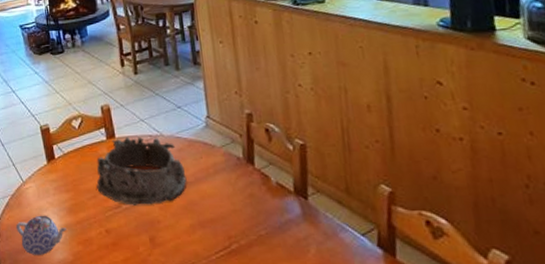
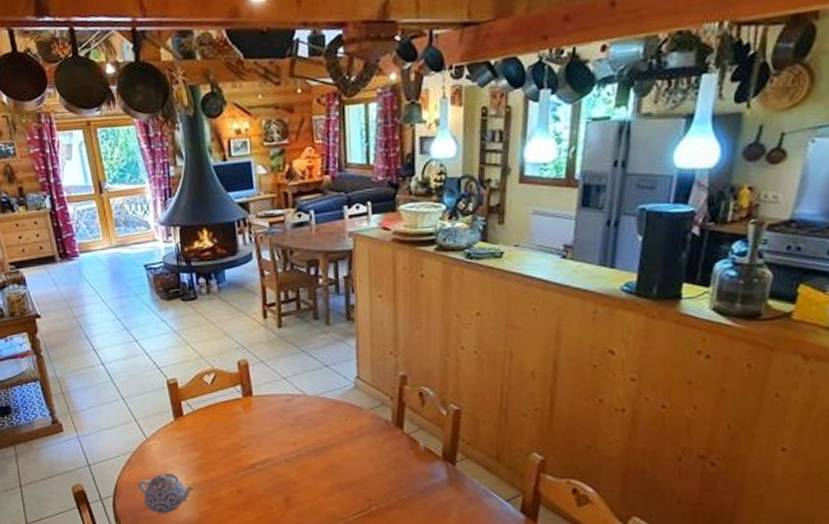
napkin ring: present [96,136,187,205] -> none [229,395,329,466]

